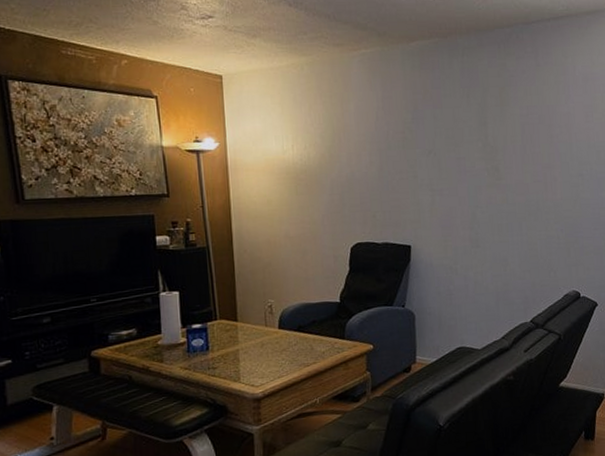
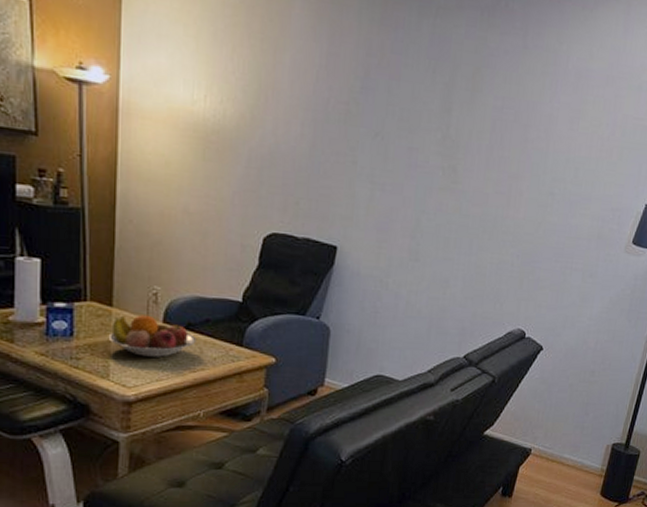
fruit bowl: none [236,324,307,359] -> present [108,315,196,358]

